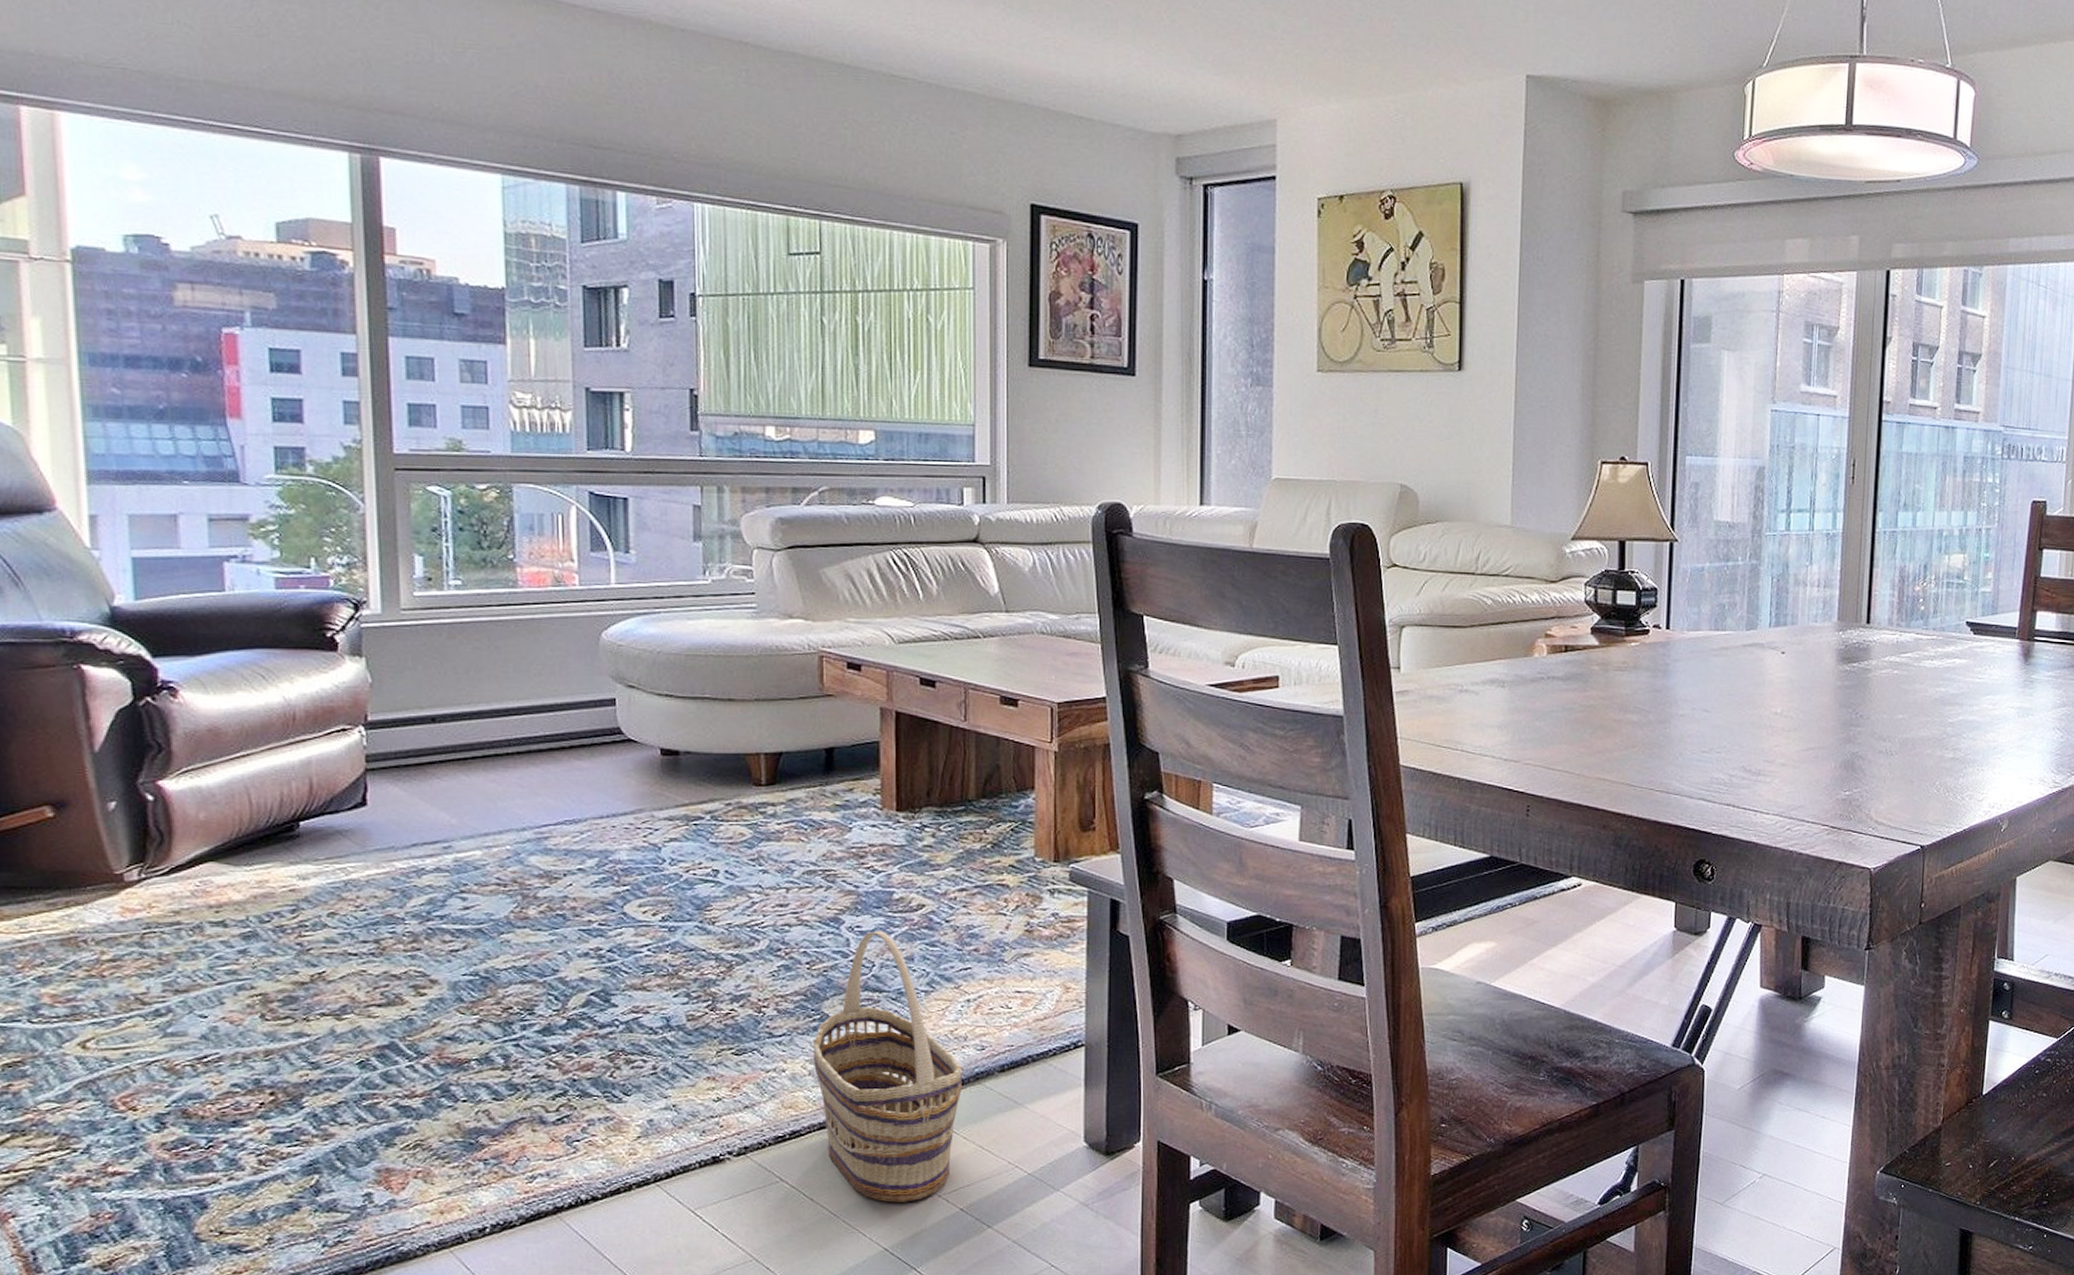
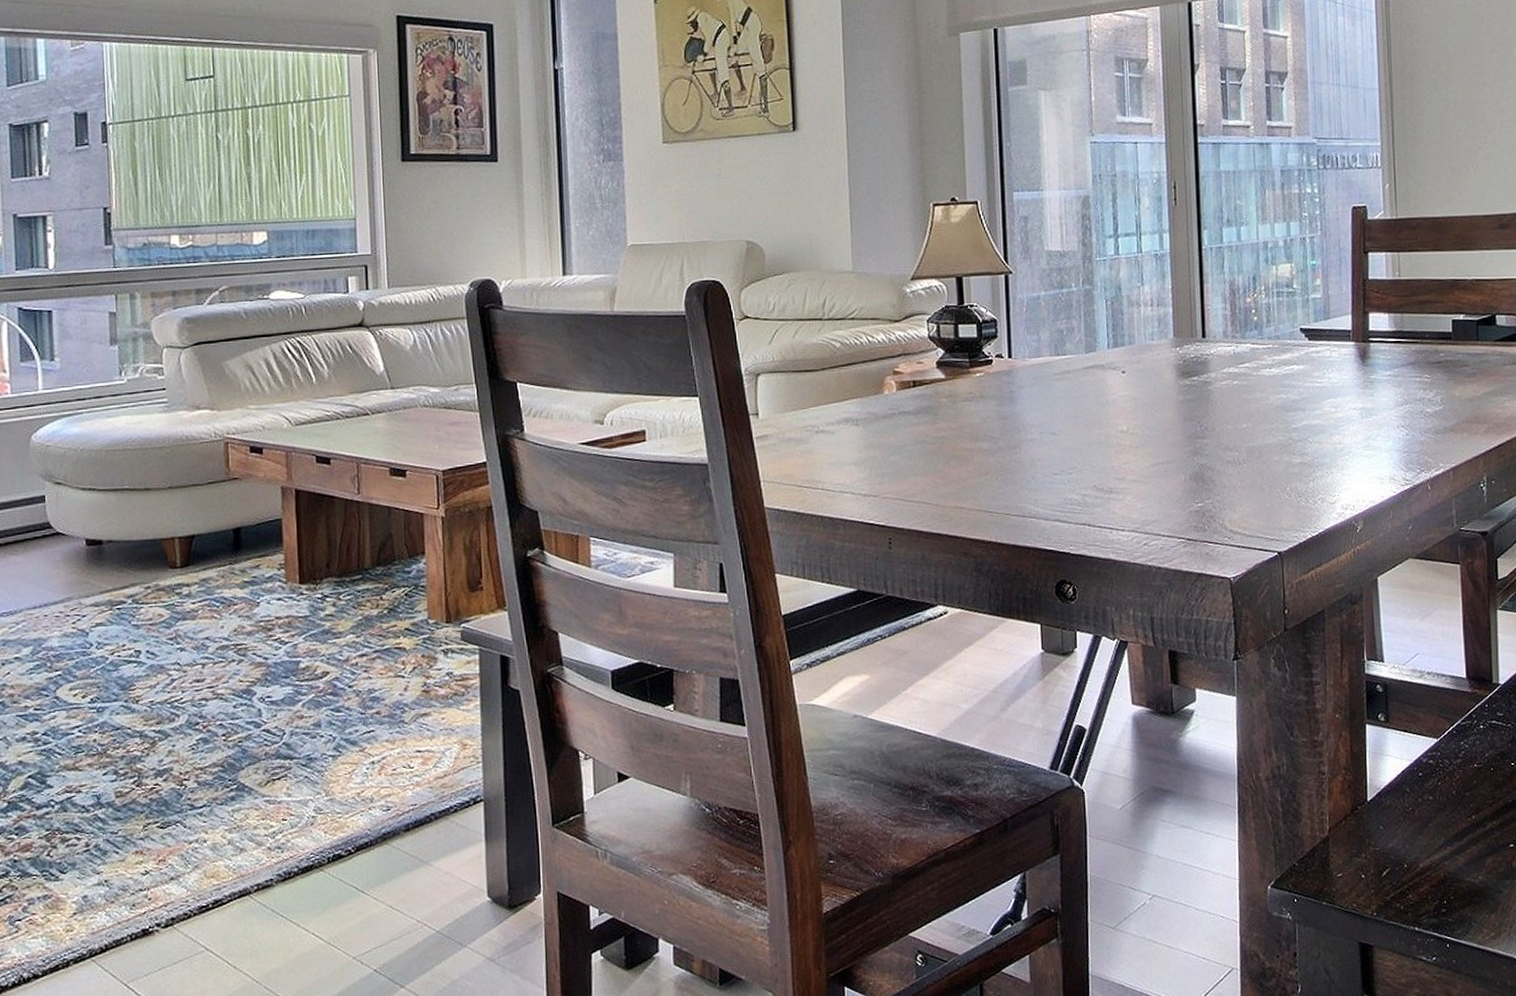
basket: present [812,931,962,1203] -> none [231,699,371,967]

